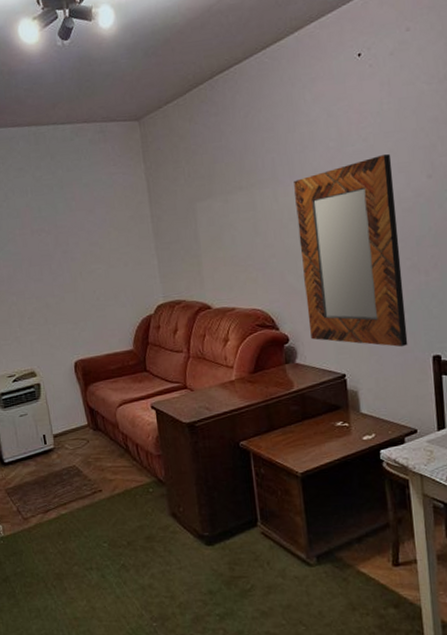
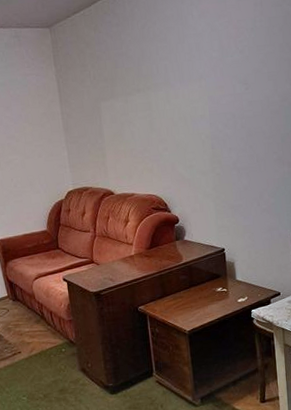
home mirror: present [294,153,408,347] -> none [183,64,274,226]

